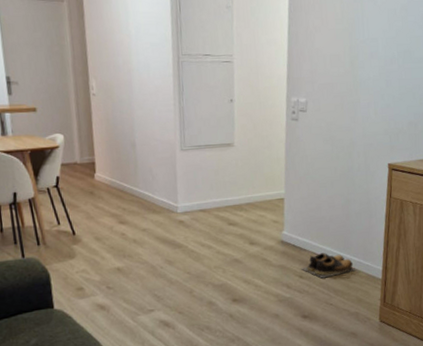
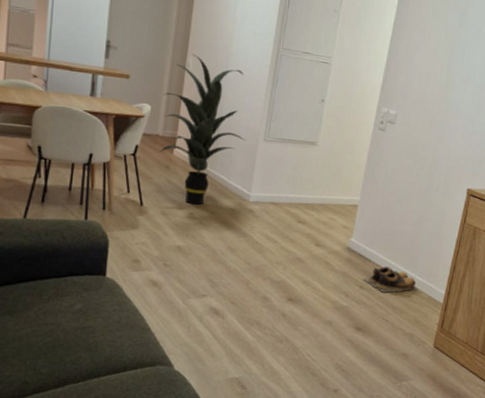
indoor plant: none [74,75,163,225] -> present [160,54,245,205]

